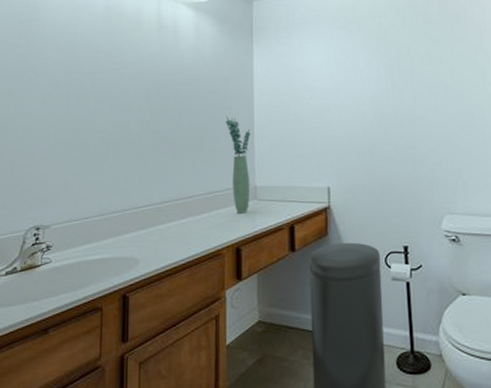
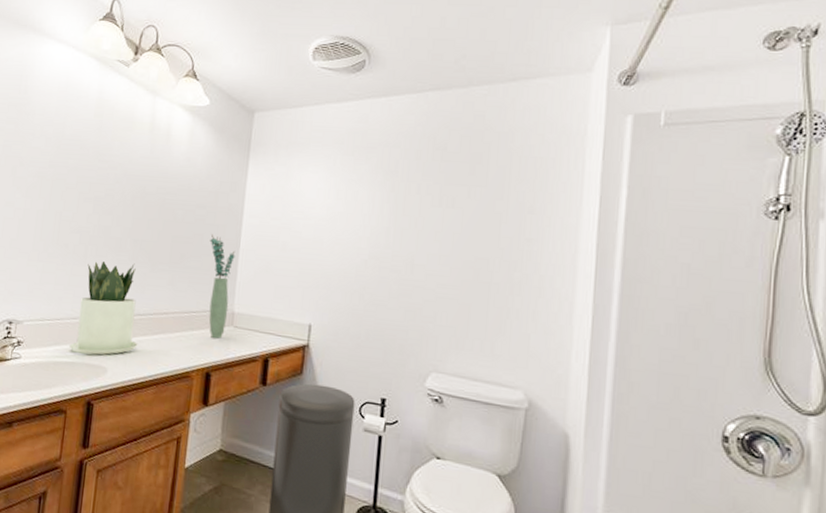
planter: none [99,154,167,248] -> present [69,261,138,355]

